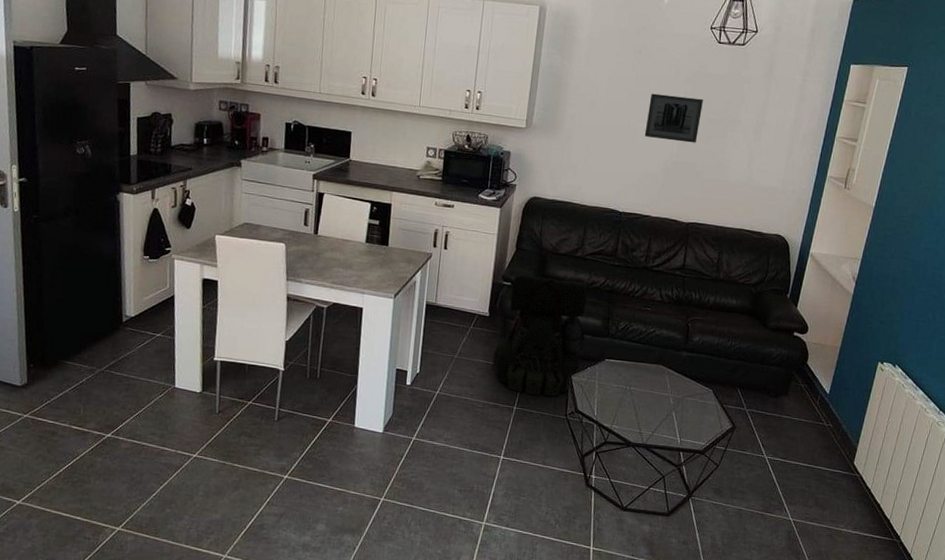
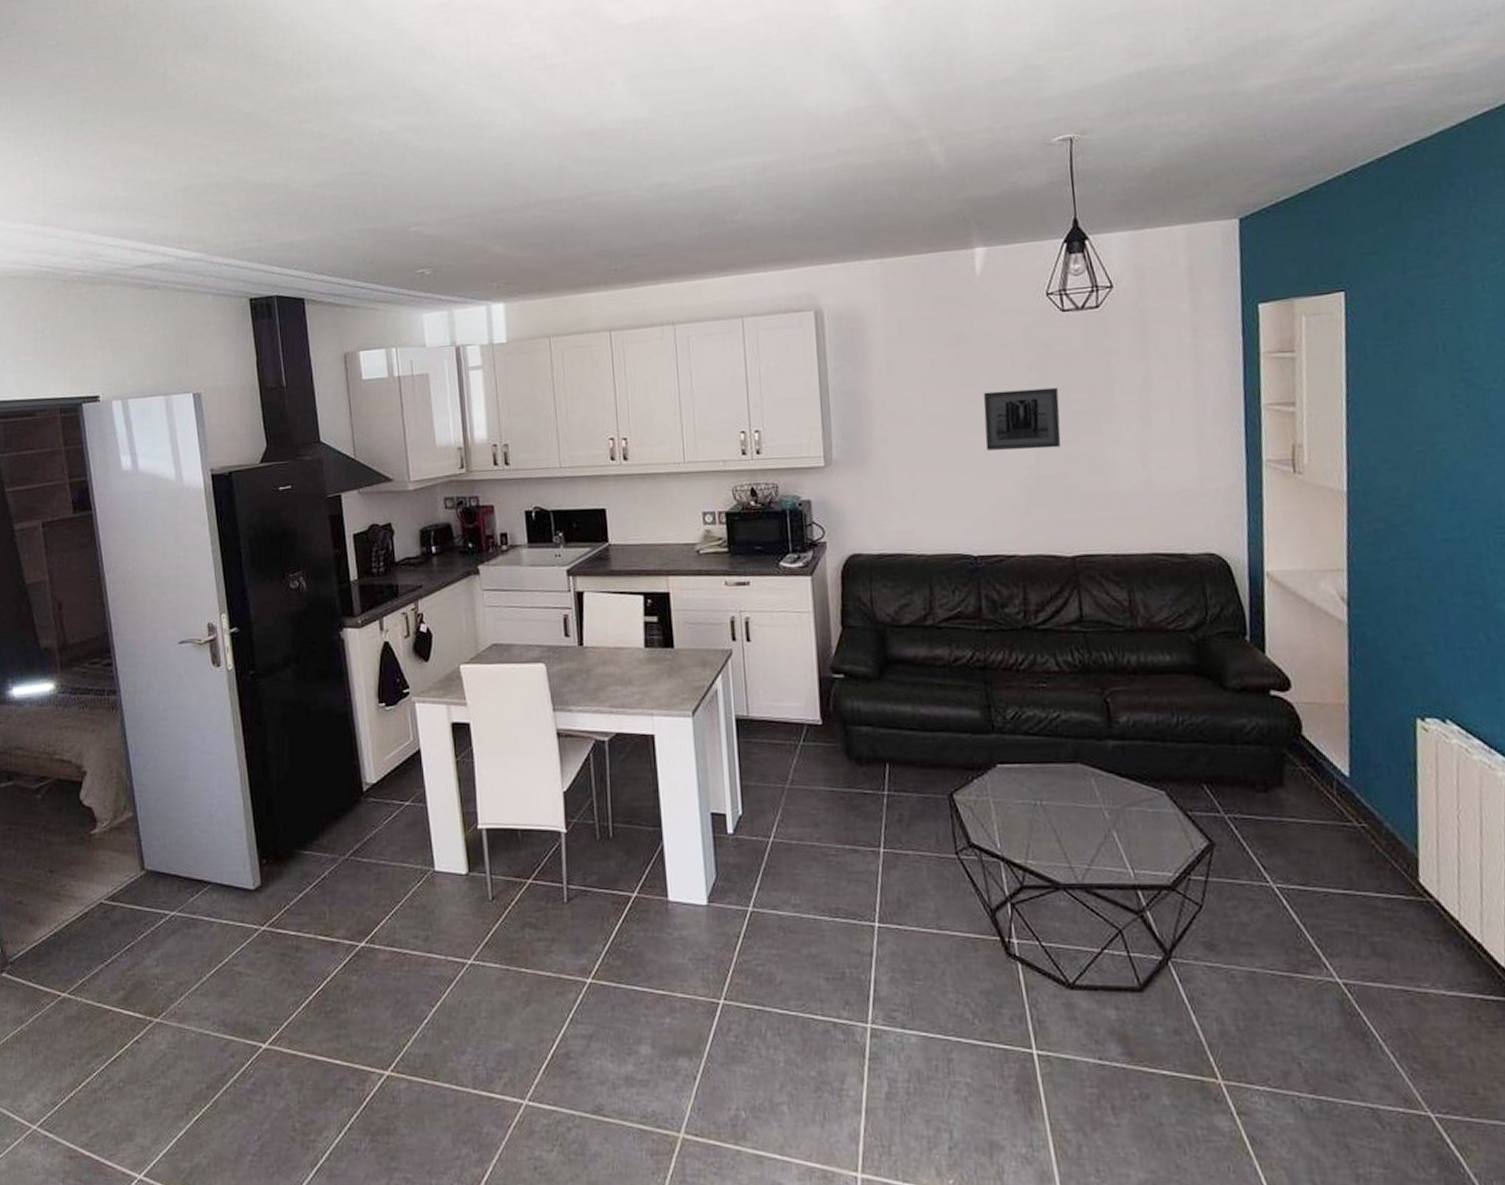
backpack: present [492,273,588,397] -> none [836,659,964,829]

